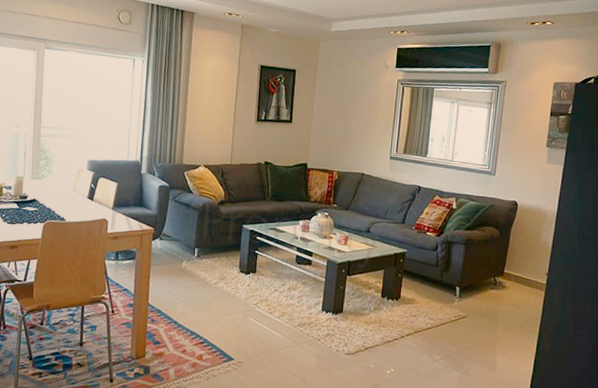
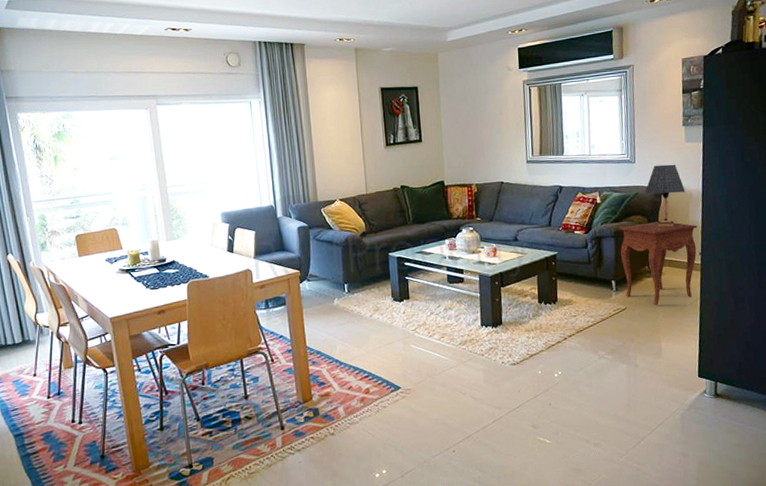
side table: none [468,235,548,318] -> present [619,222,698,305]
table lamp: none [501,181,541,243] -> present [645,164,686,227]

